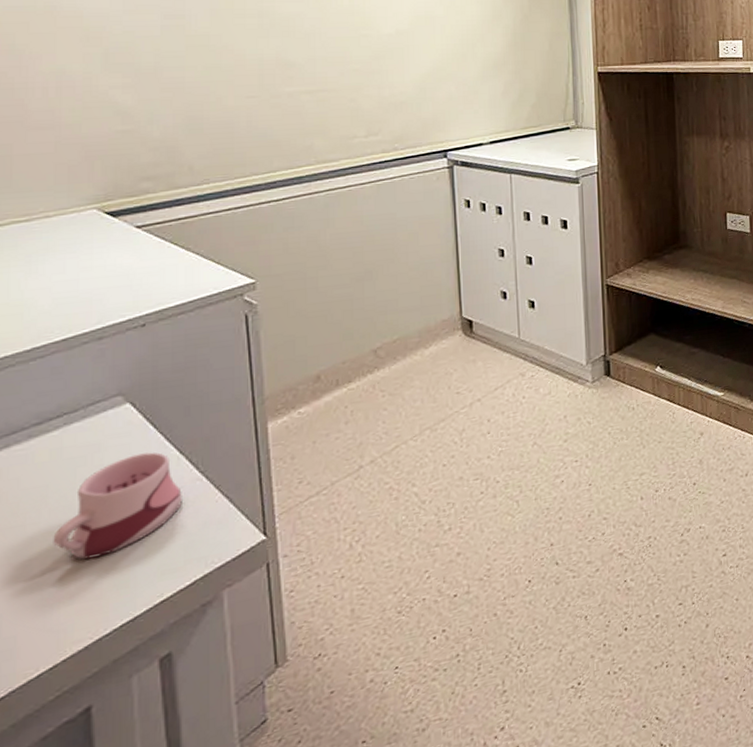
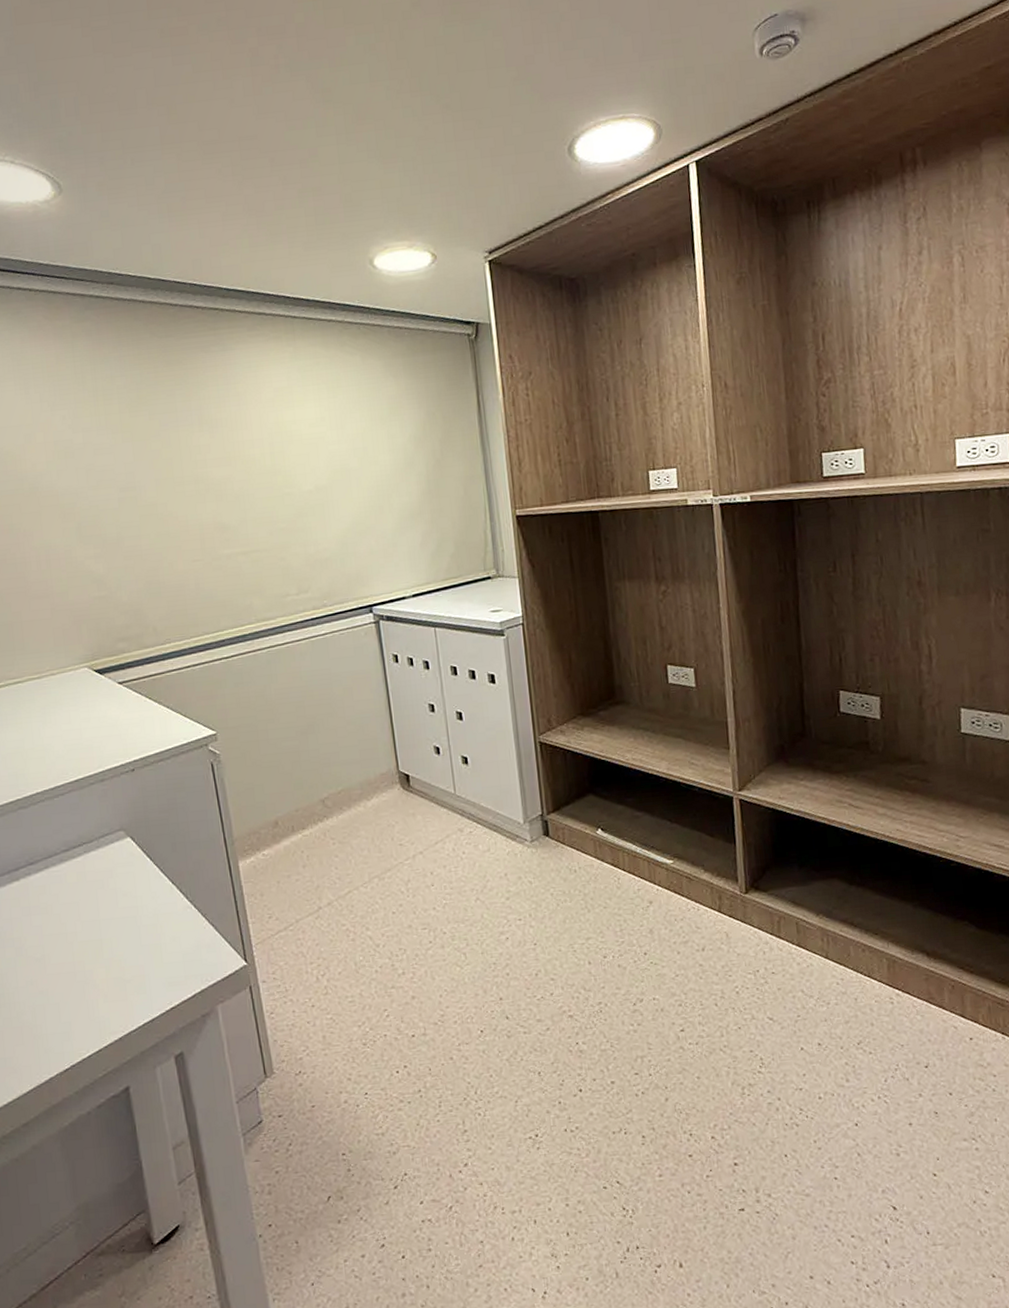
mug: present [53,452,182,560] -> none [87,881,178,967]

